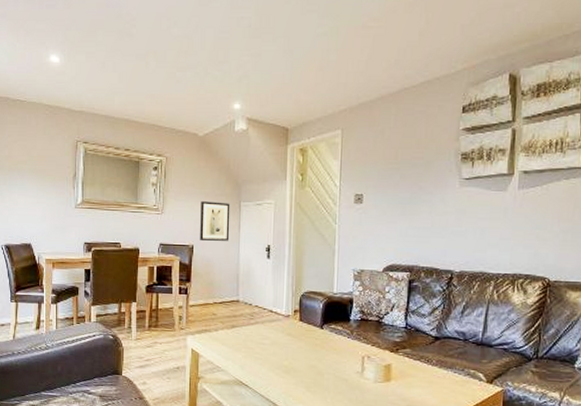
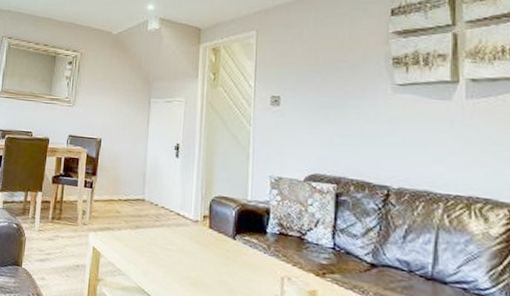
wall art: present [200,201,230,242] -> none [108,96,140,137]

